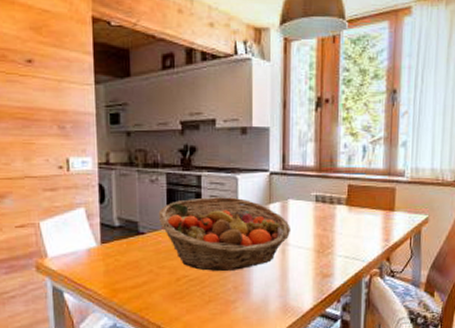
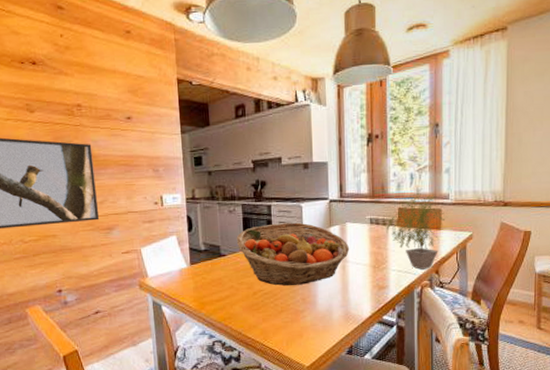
potted plant: none [328,163,400,256] -> present [381,188,446,270]

